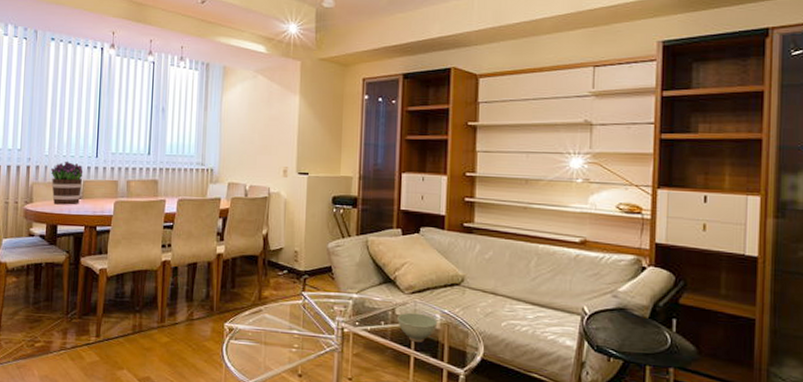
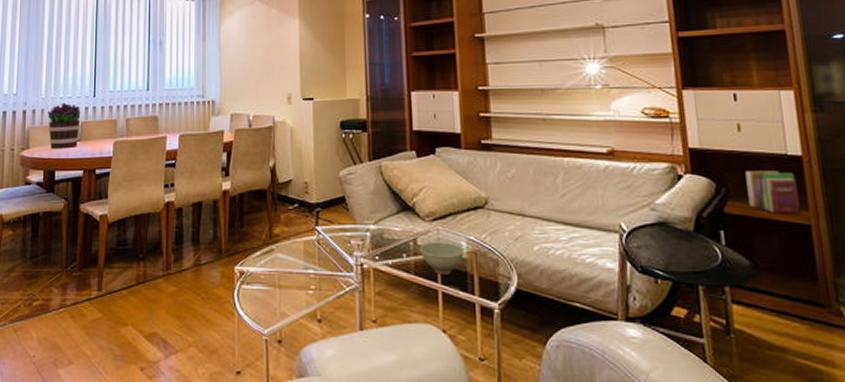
books: none [703,267,750,308] -> present [745,171,800,213]

